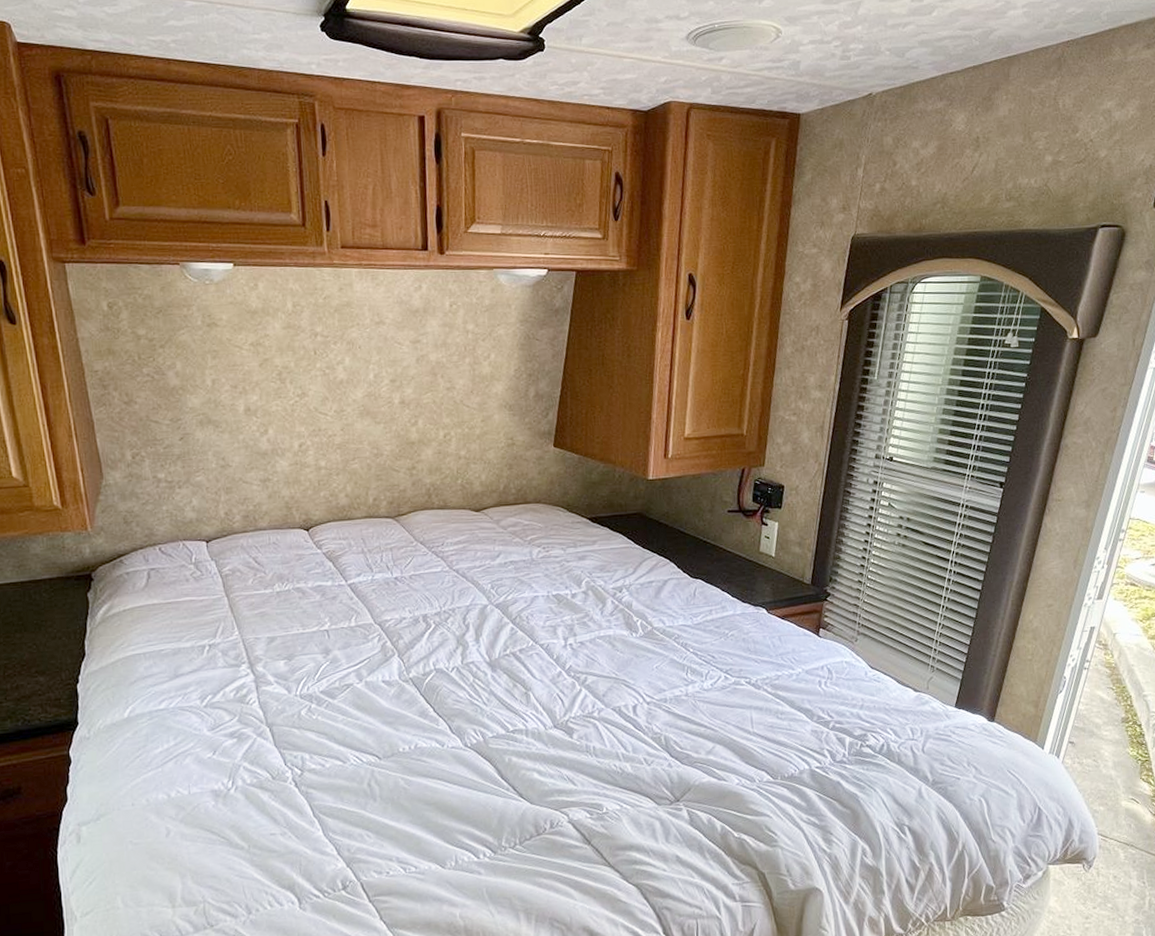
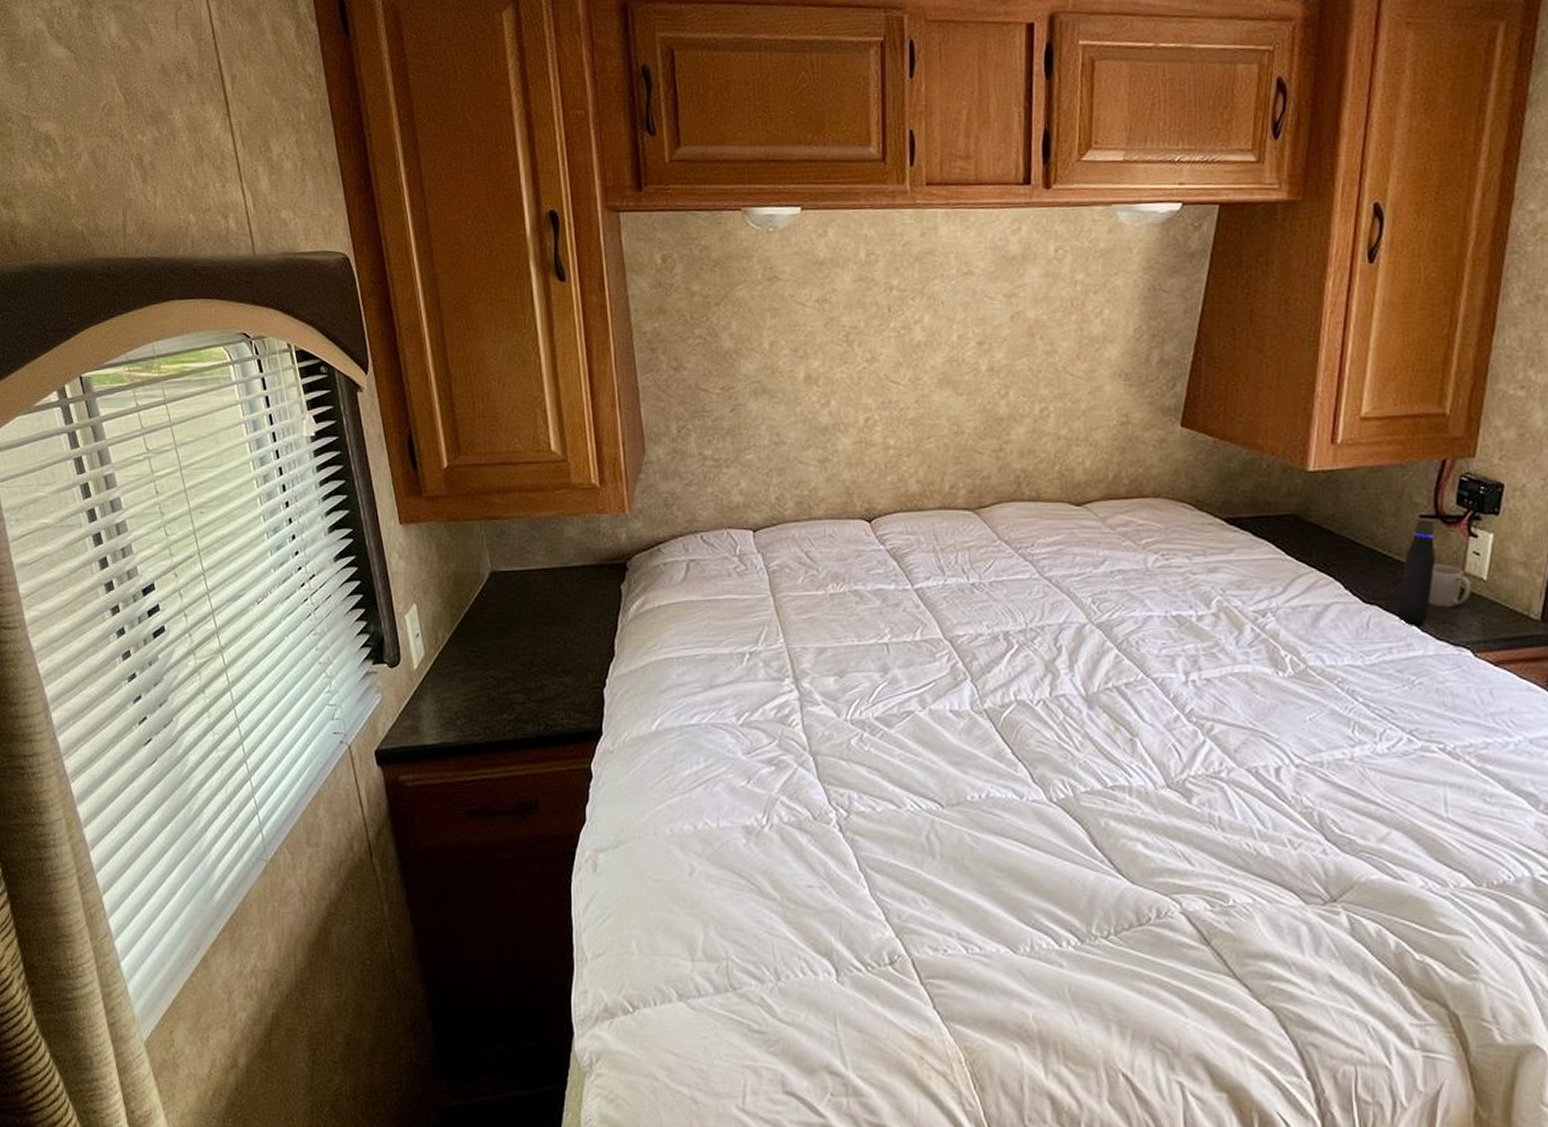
water bottle: none [714,513,740,594] -> present [1396,519,1436,626]
mug: none [735,546,765,579] -> present [1428,564,1471,608]

